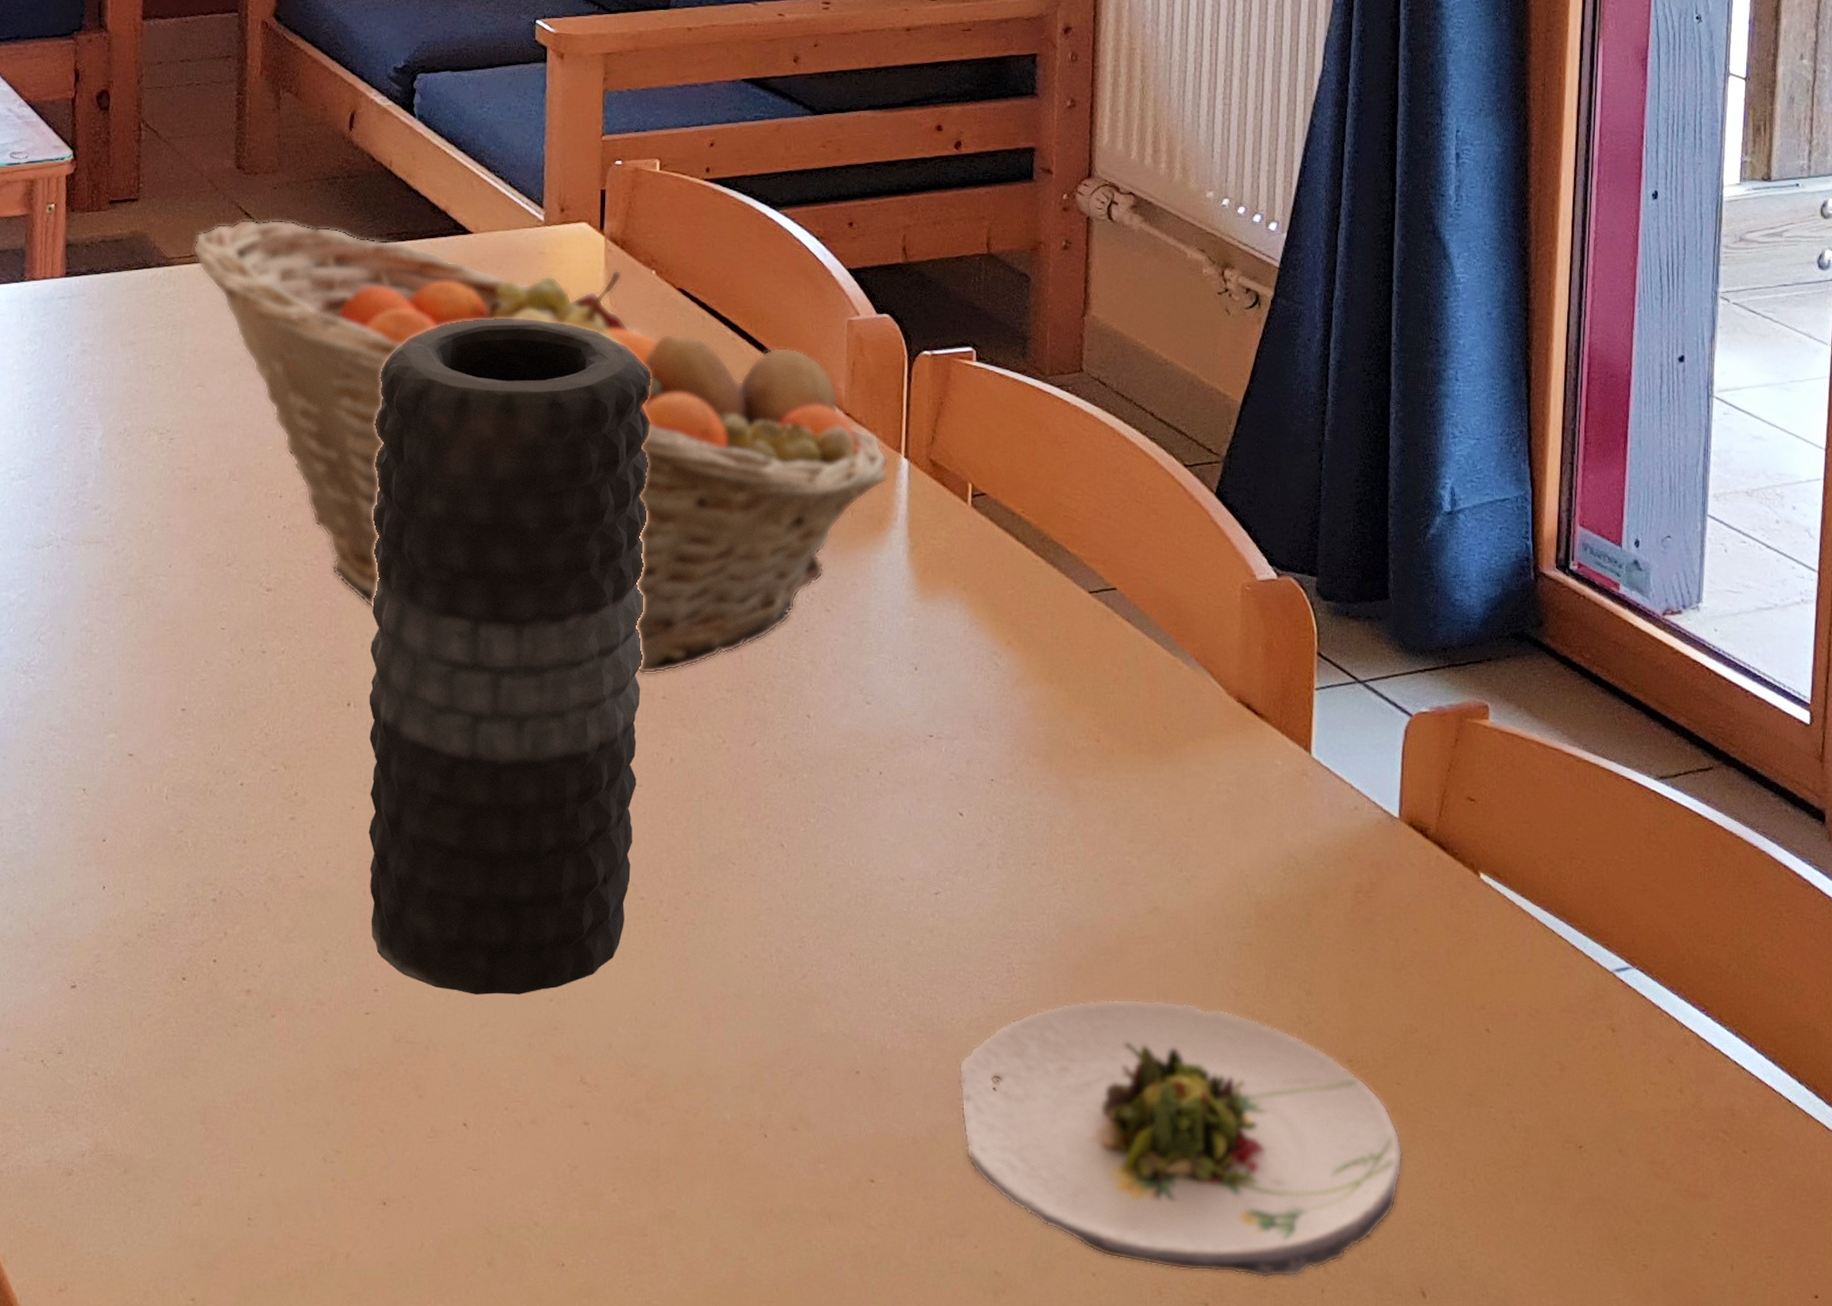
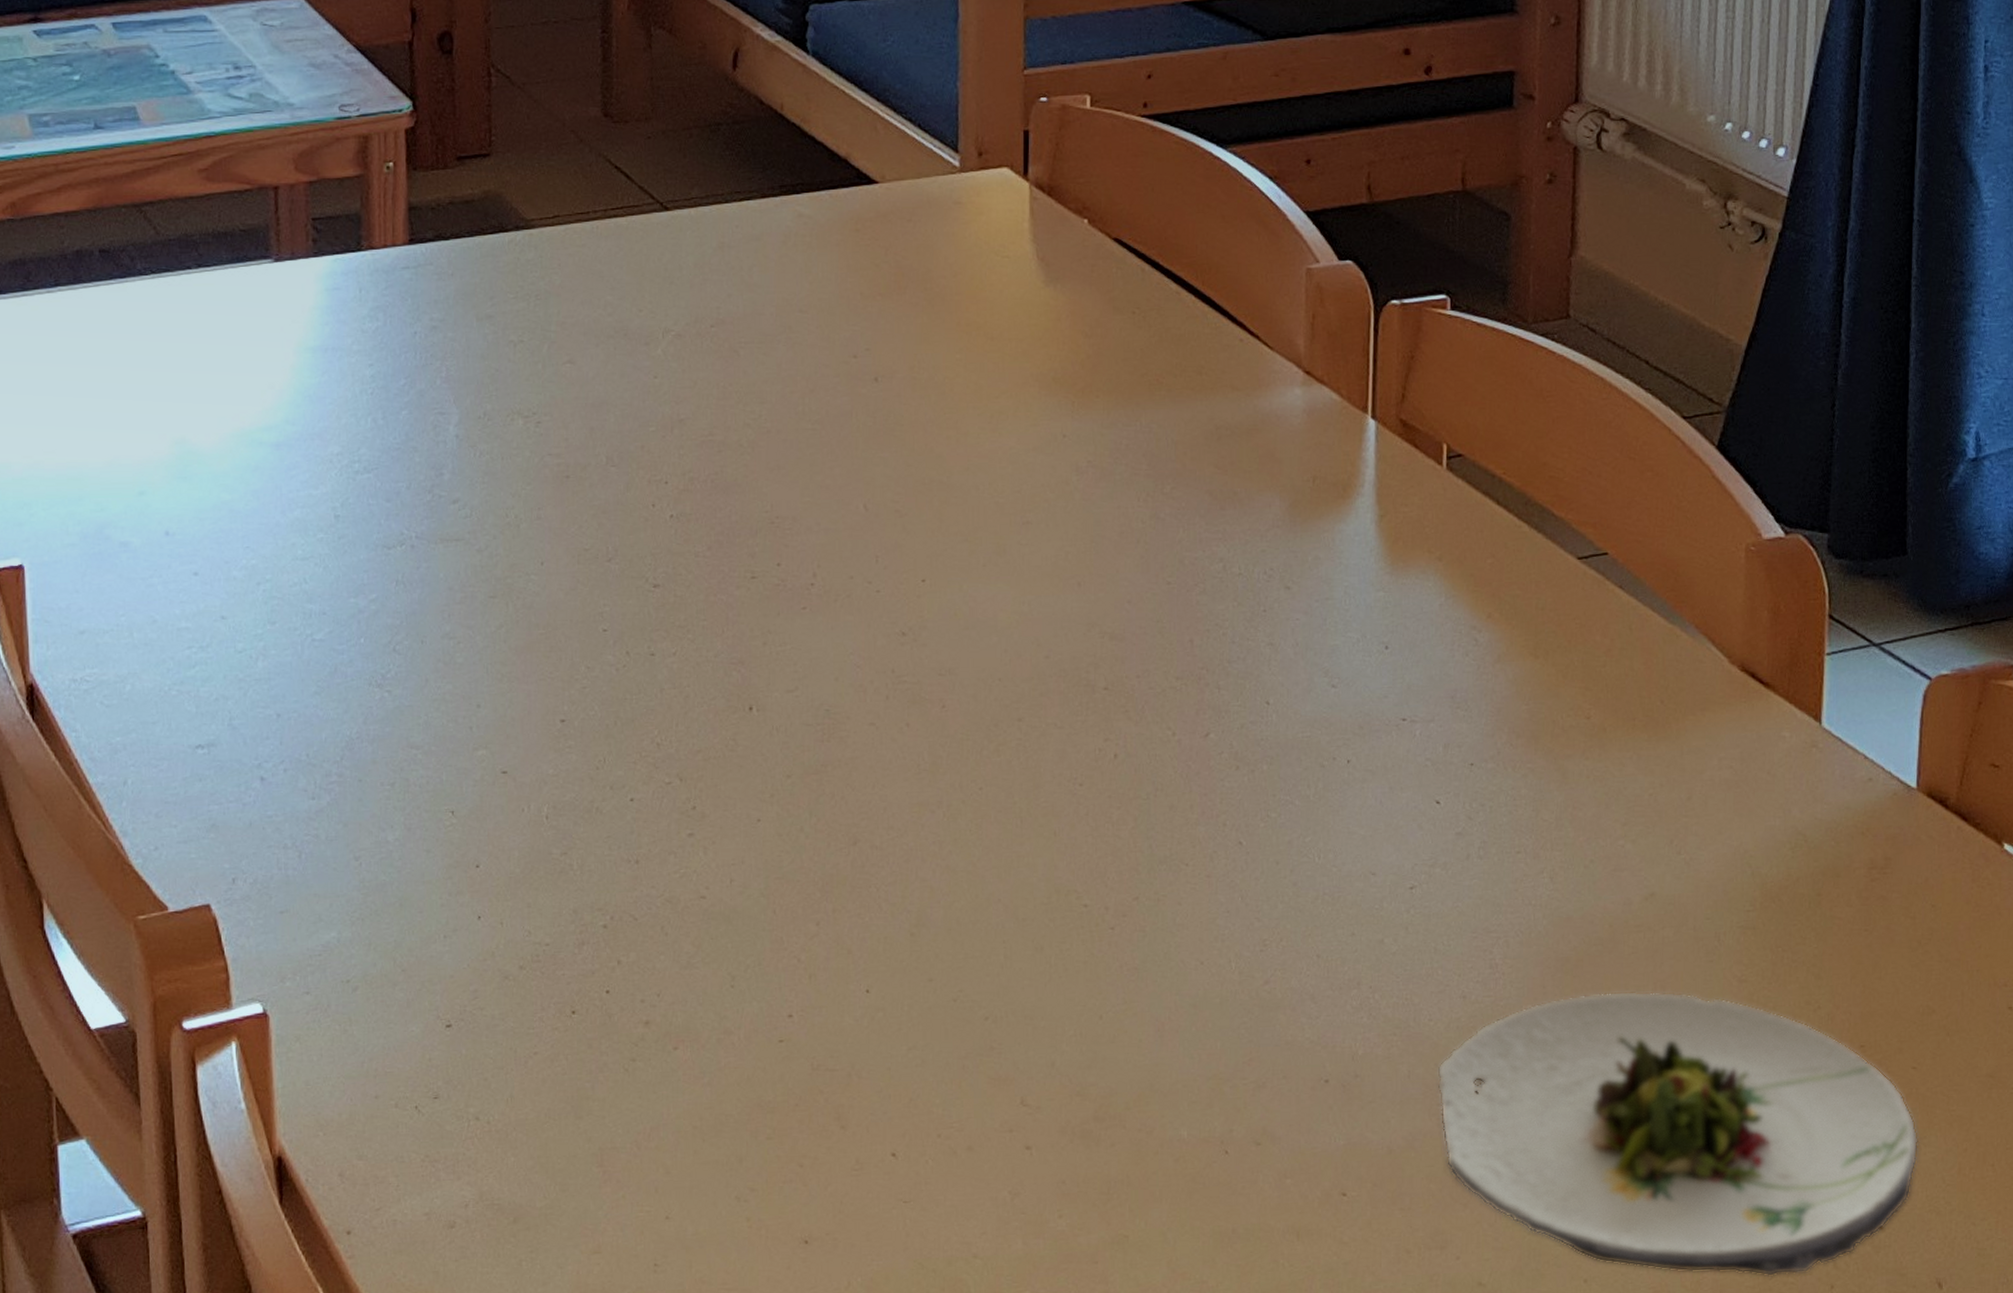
fruit basket: present [192,220,889,674] -> none [555,173,1354,664]
vase: present [368,317,651,995] -> none [771,276,1086,1016]

